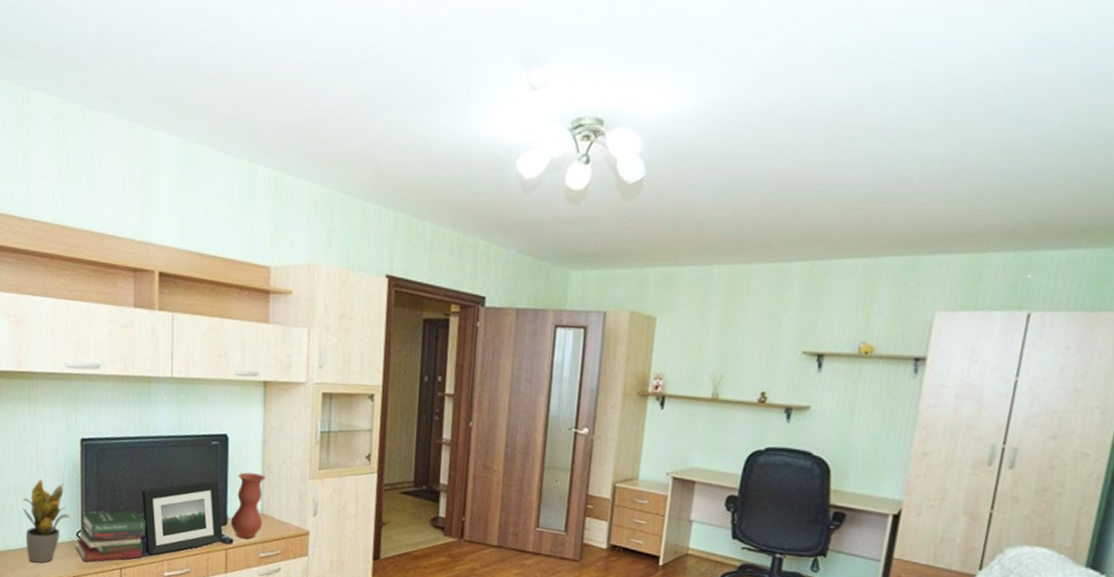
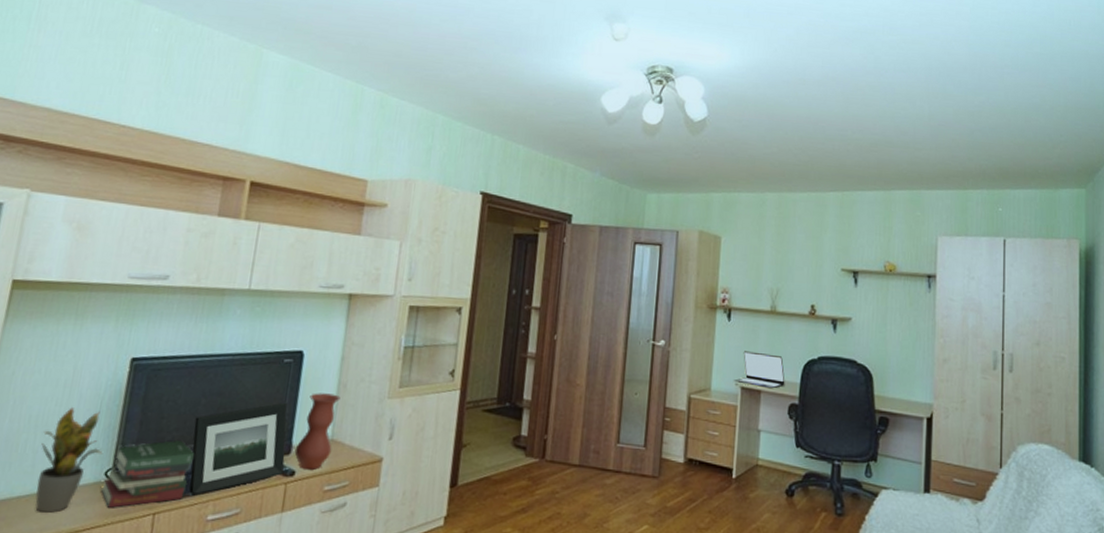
laptop: none [664,440,724,480] -> present [734,351,785,389]

